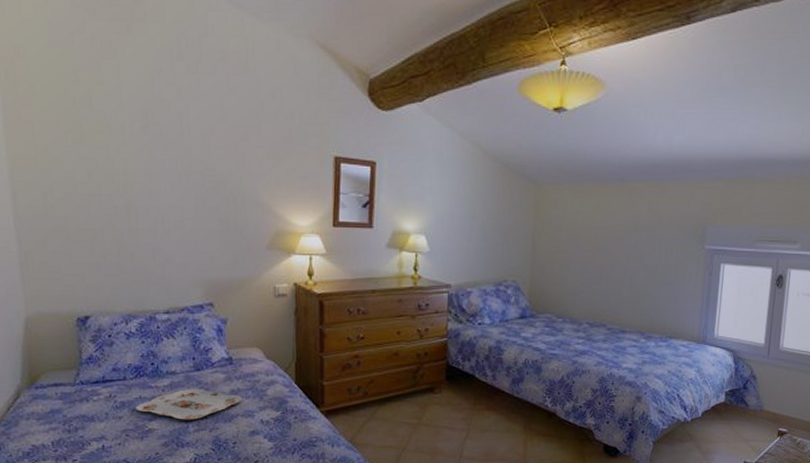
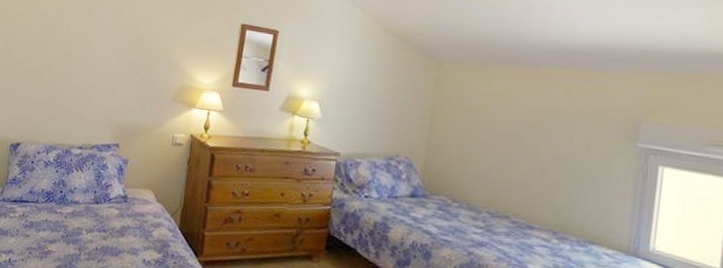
serving tray: present [135,388,243,420] -> none [41,219,131,249]

